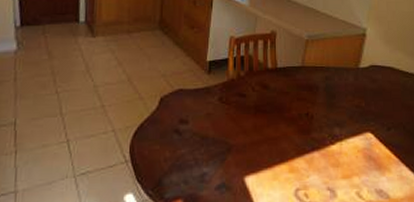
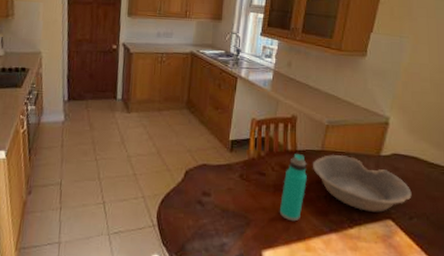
water bottle: none [261,72,288,143] -> present [279,154,307,222]
bowl: none [294,70,389,126] -> present [313,155,412,212]

